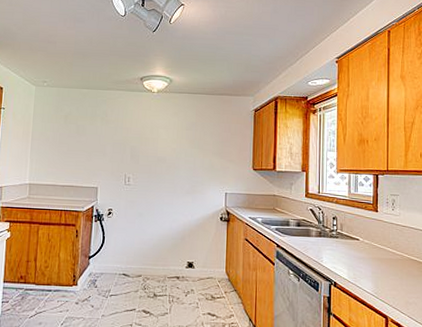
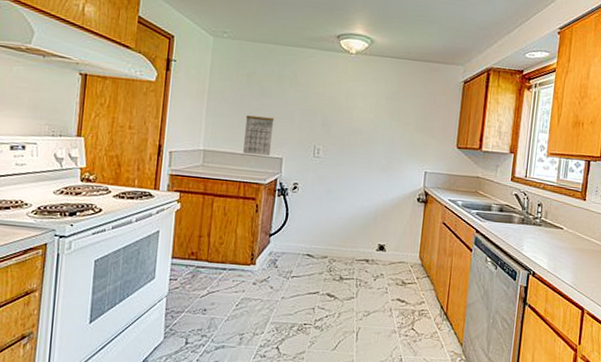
calendar: none [63,151,90,187] -> present [243,115,275,157]

